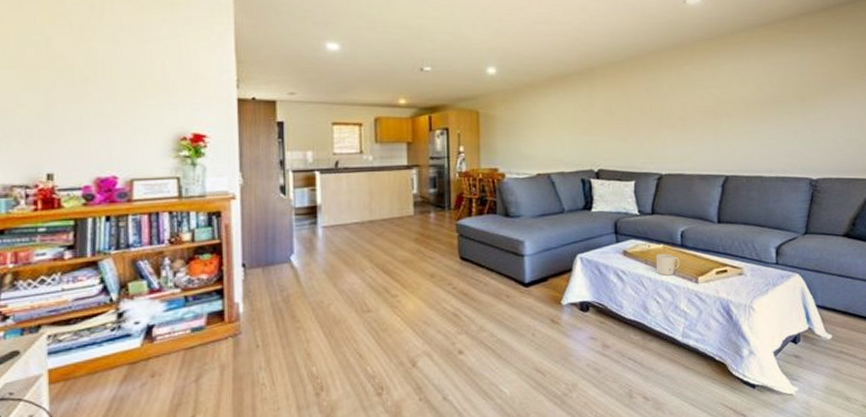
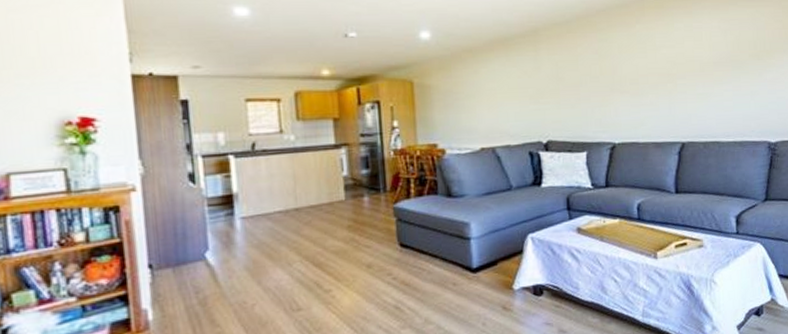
mug: present [656,254,680,276] -> none [612,229,638,253]

